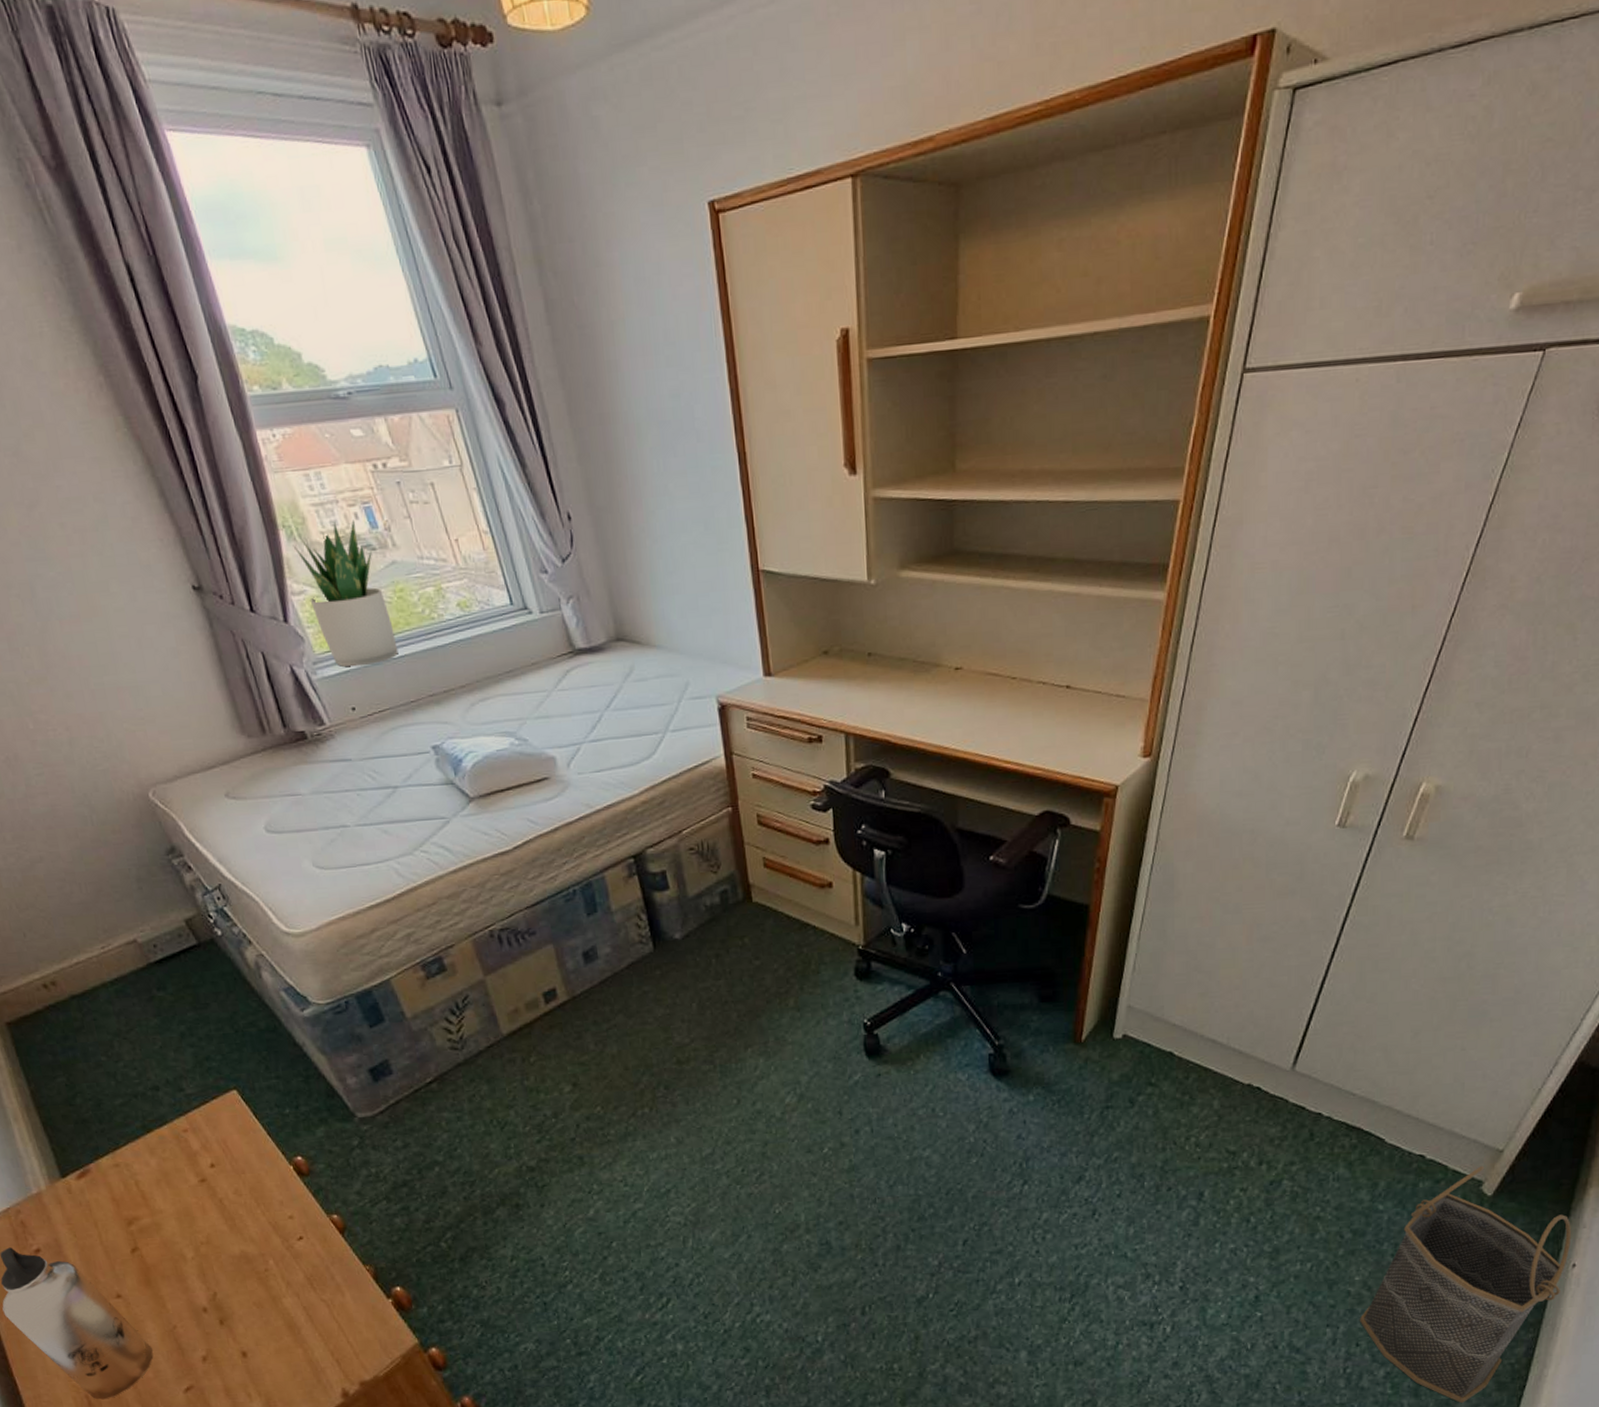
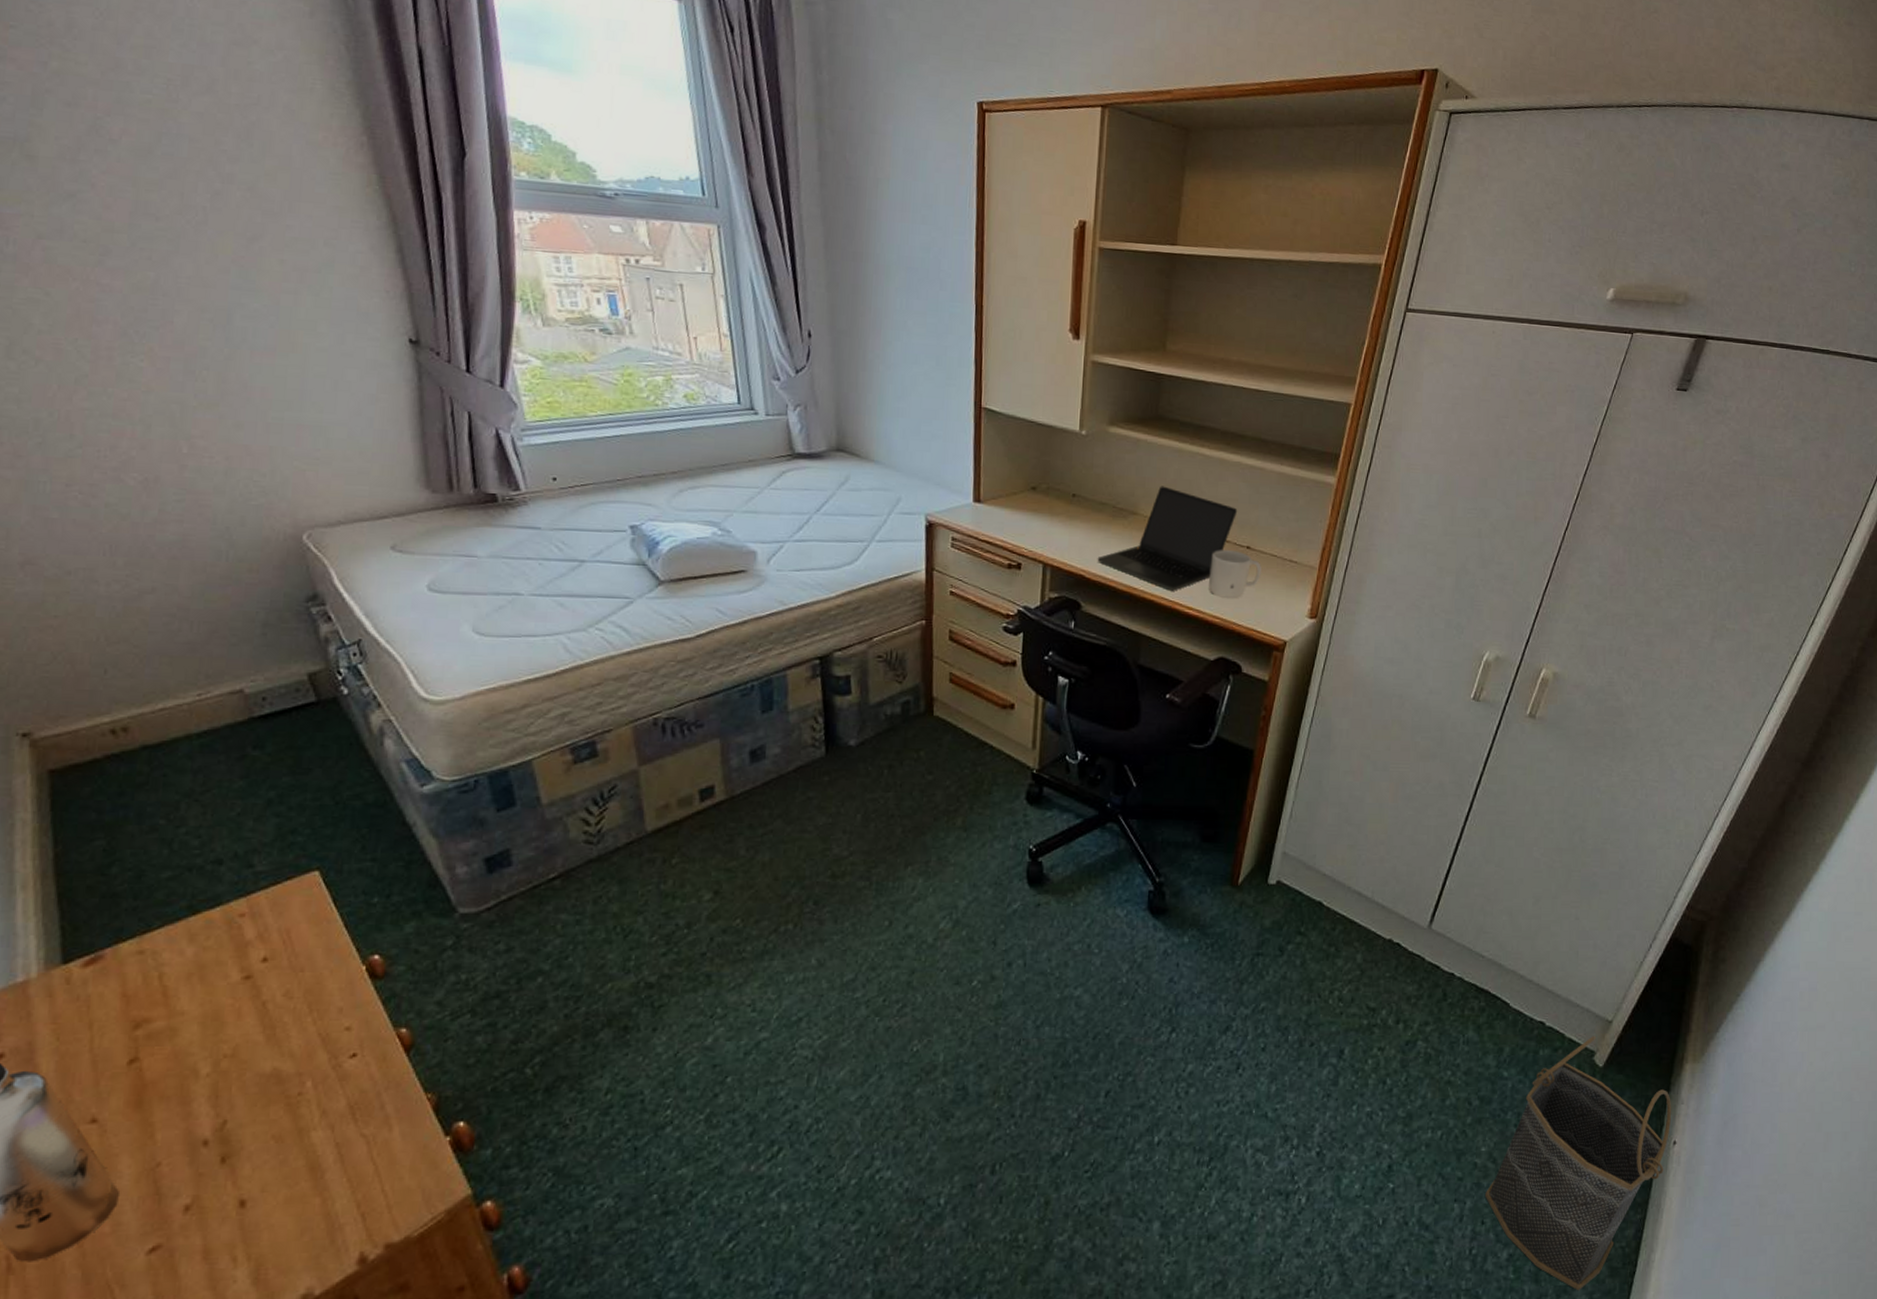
planter: present [292,520,399,668] -> none [526,302,615,440]
laptop: none [902,630,1053,746] -> present [1097,486,1238,591]
mug: none [1026,692,1085,747] -> present [1209,550,1261,599]

